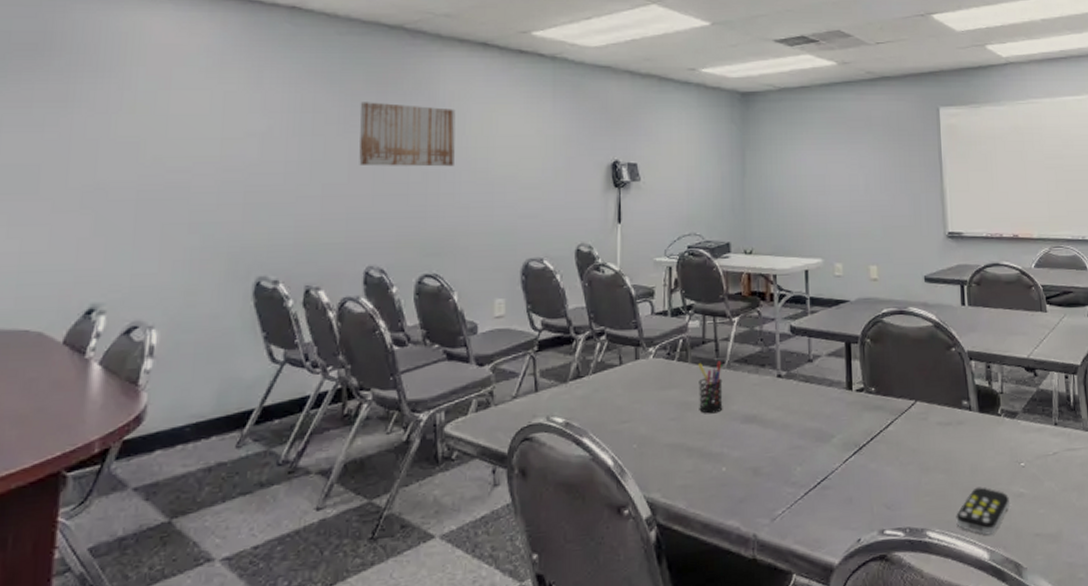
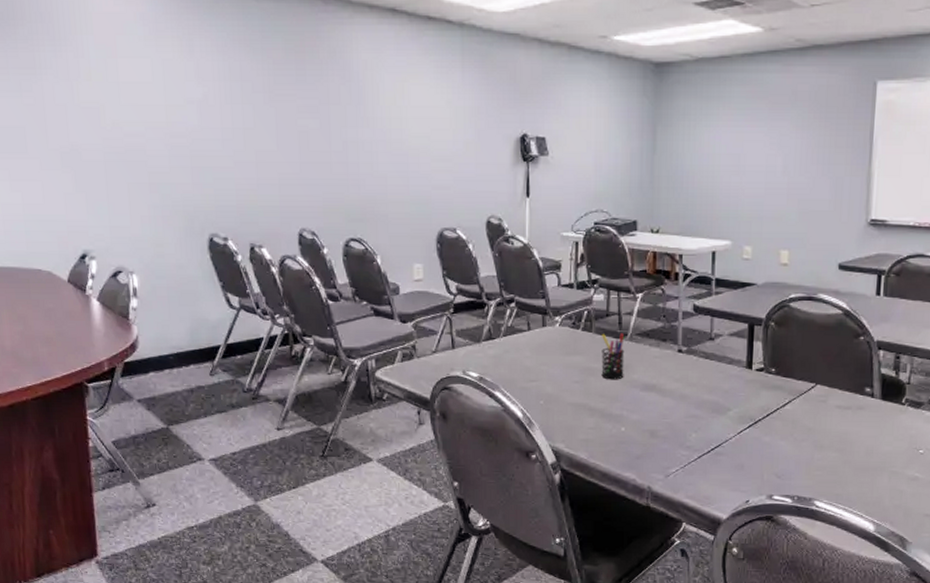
wall art: present [359,102,456,167] -> none [281,71,371,137]
remote control: present [956,486,1009,535] -> none [845,467,902,510]

